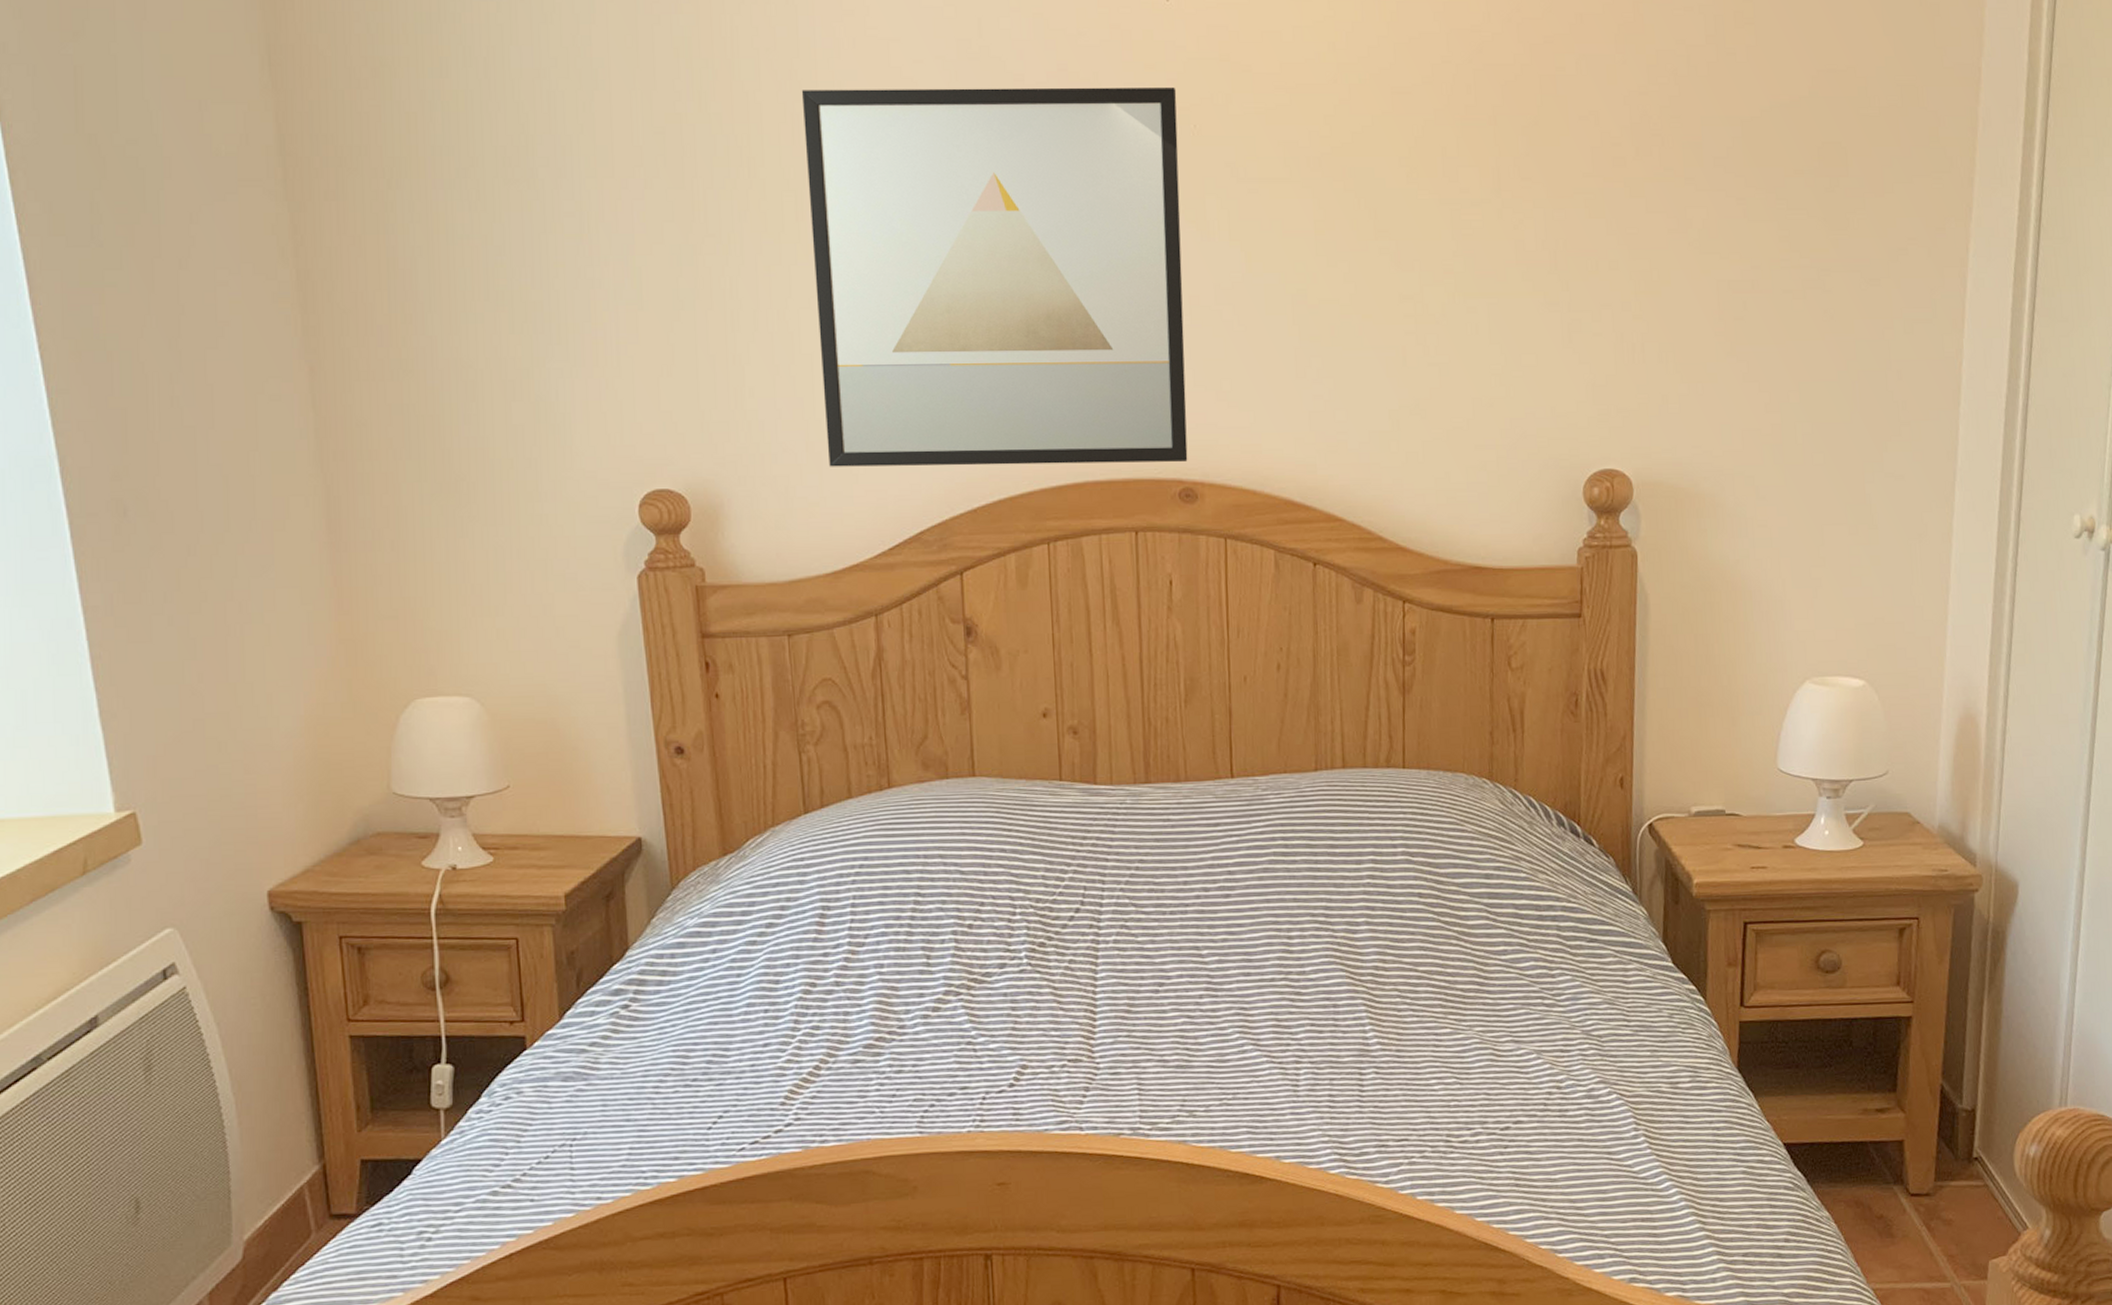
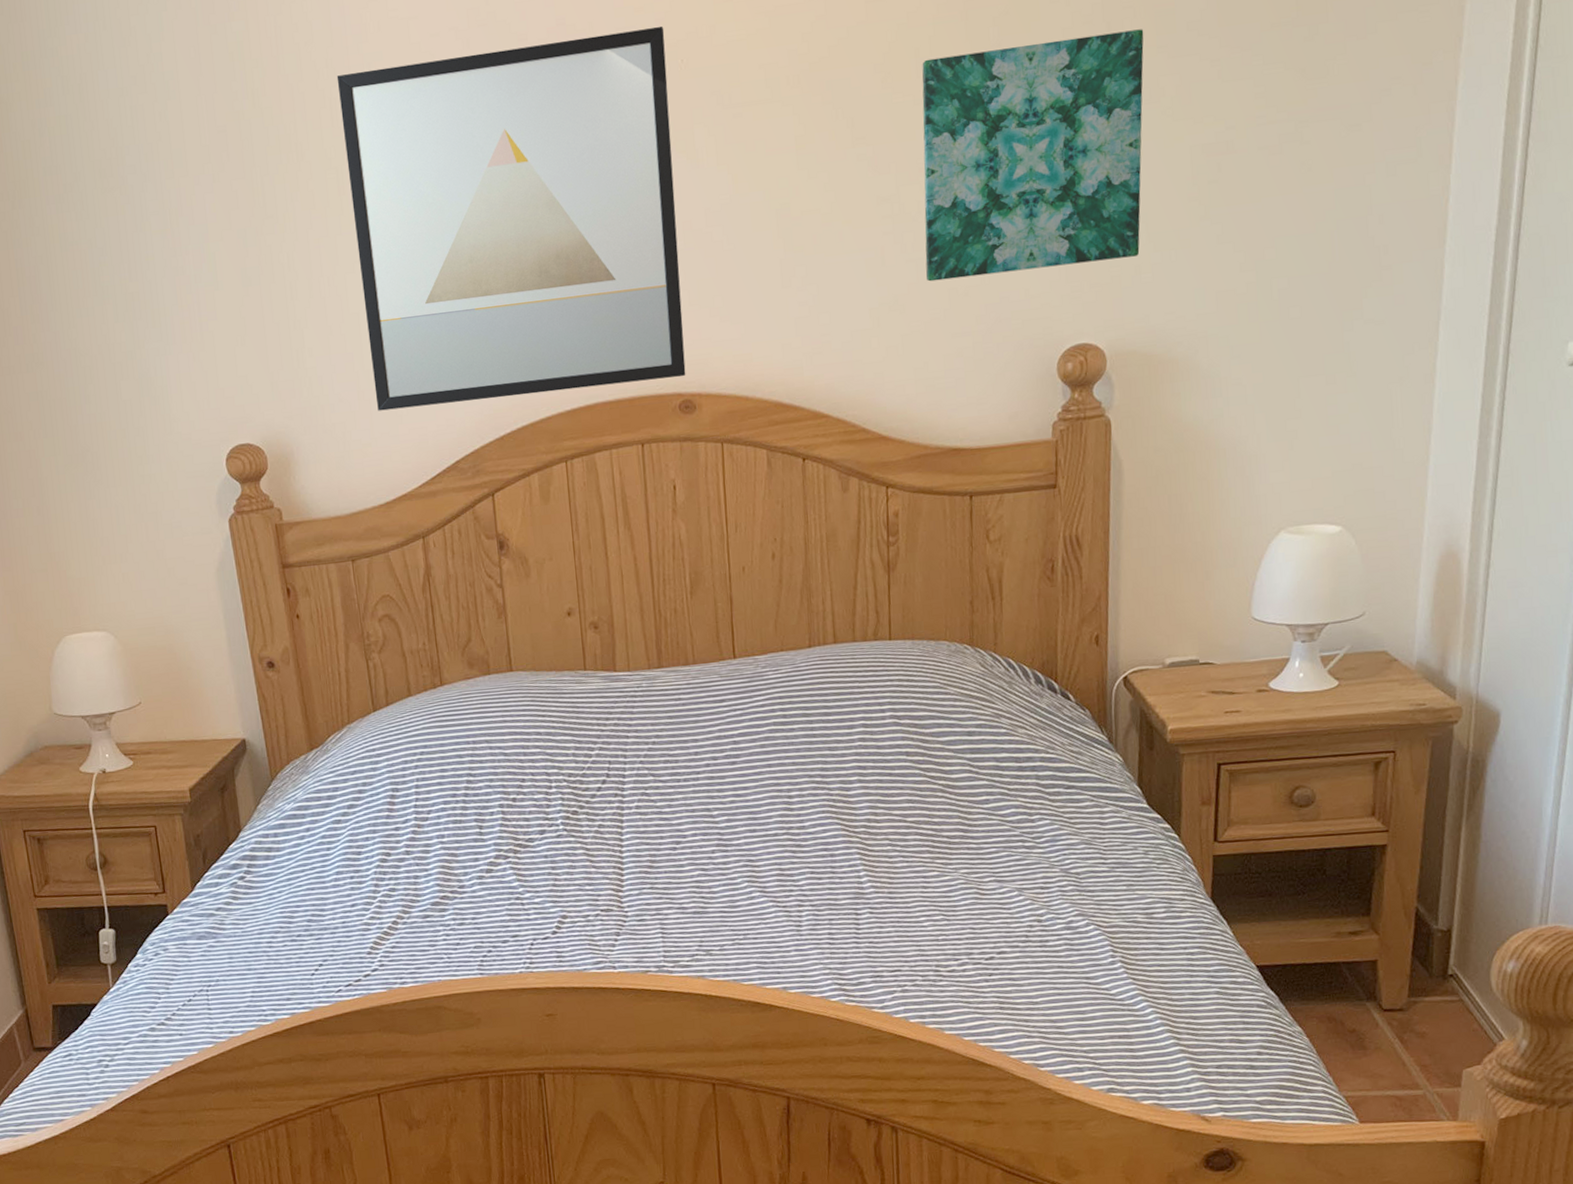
wall art: none [1448,158,1672,388] -> present [922,29,1144,282]

